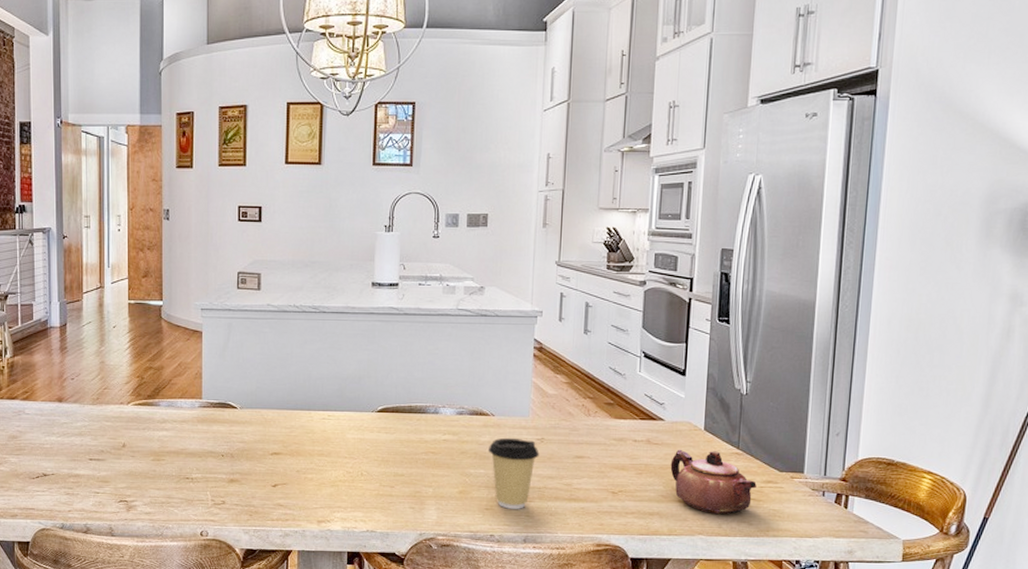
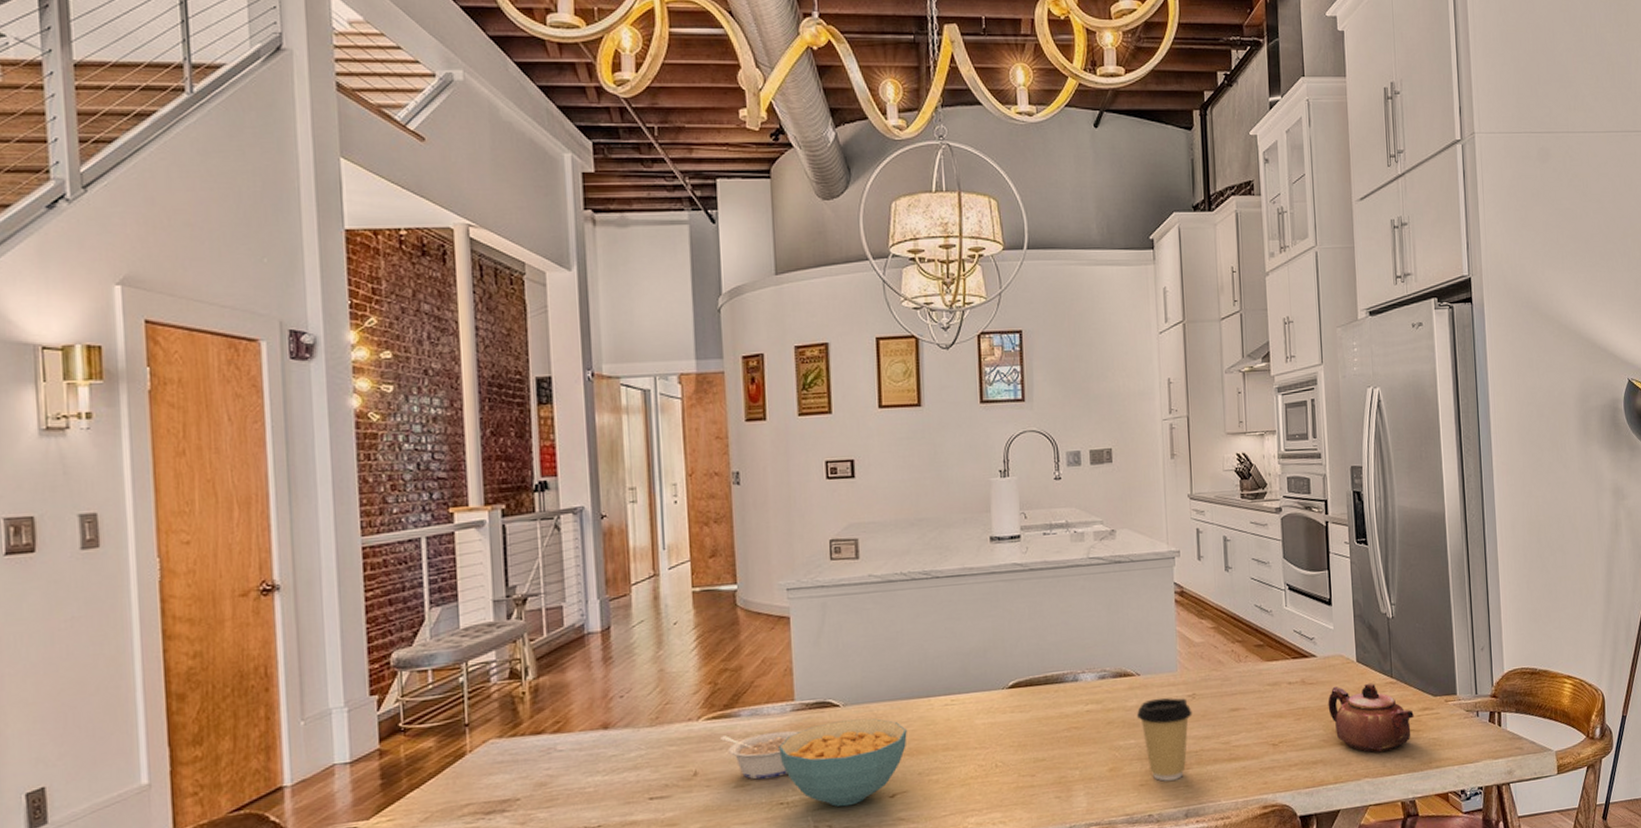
legume: none [144,419,205,457] -> present [720,730,800,780]
cereal bowl: none [188,420,290,488] -> present [779,718,907,807]

